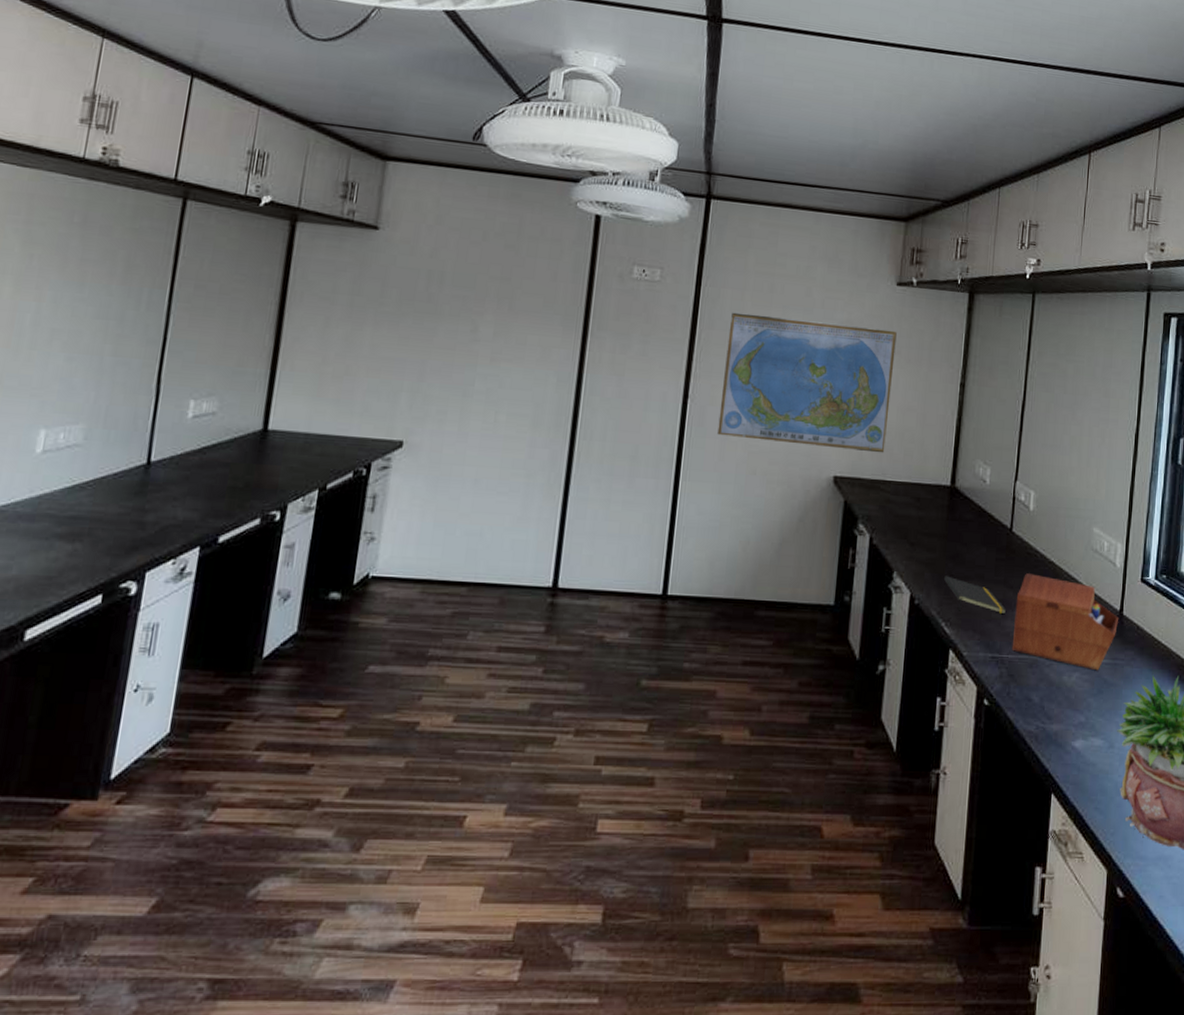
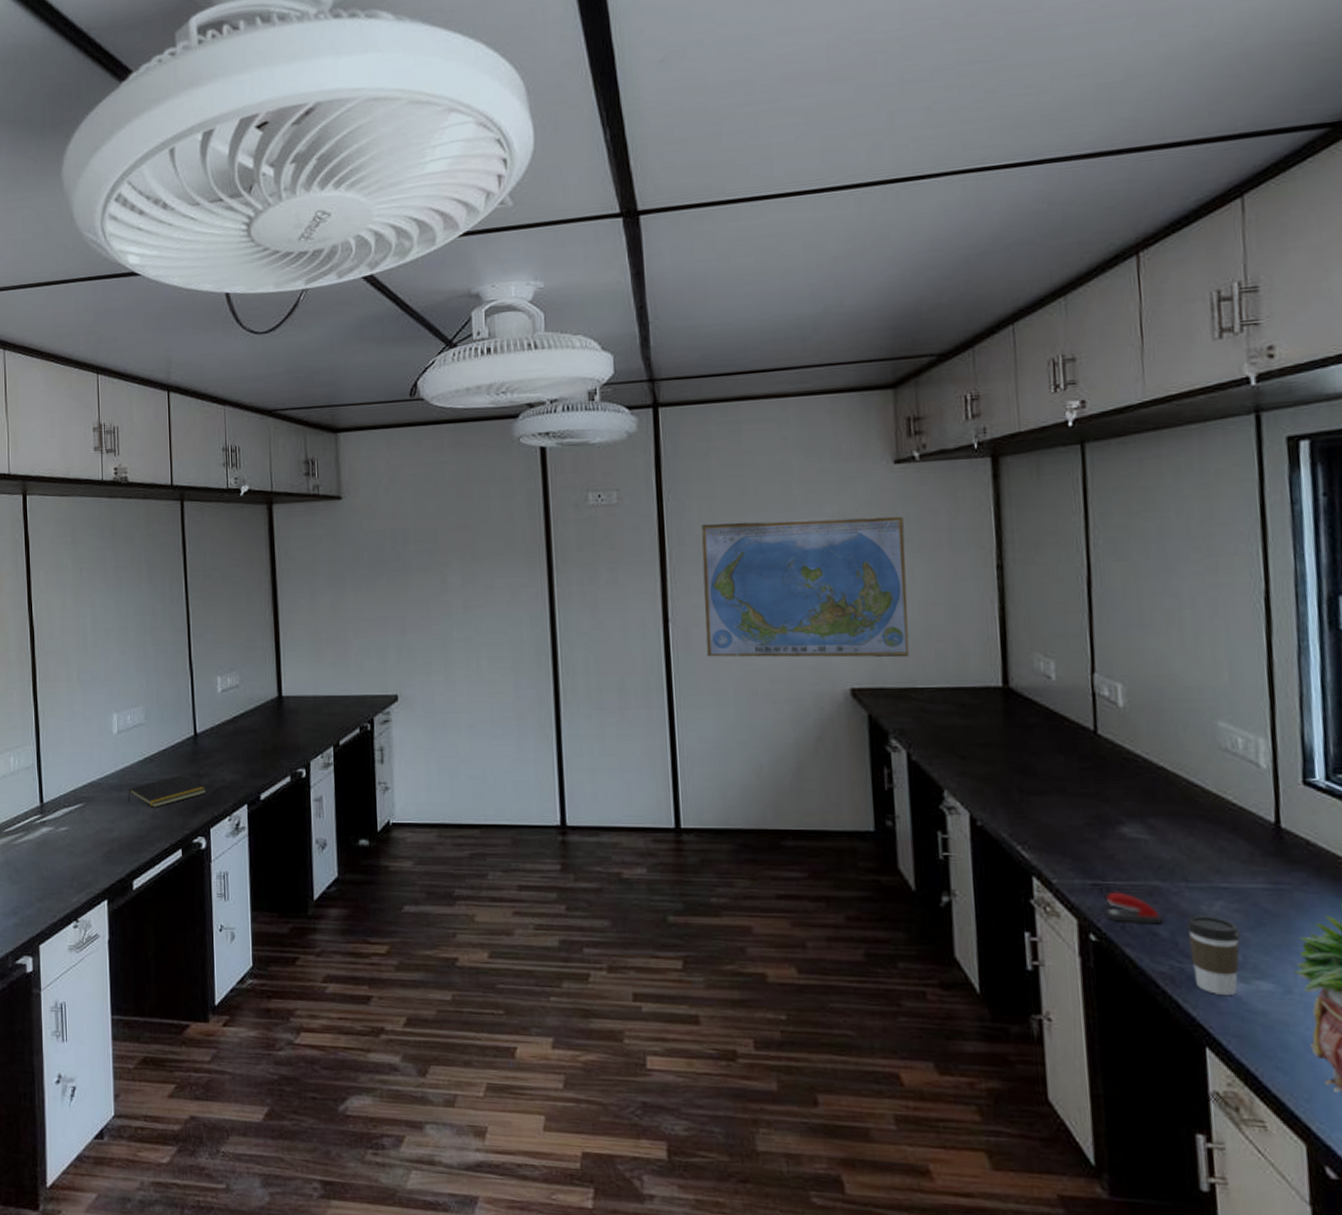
notepad: none [40,507,150,544] -> present [128,774,207,807]
notepad: present [944,575,1007,615] -> none [1012,791,1105,834]
stapler: none [998,663,1036,692] -> present [1105,891,1163,925]
sewing box: present [1011,573,1118,671] -> none [1116,783,1275,898]
coffee cup: none [1051,684,1086,750] -> present [1186,915,1241,995]

